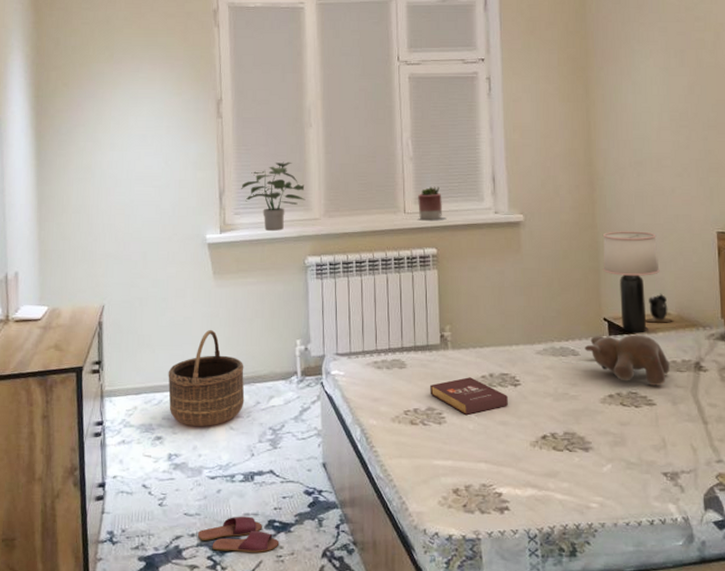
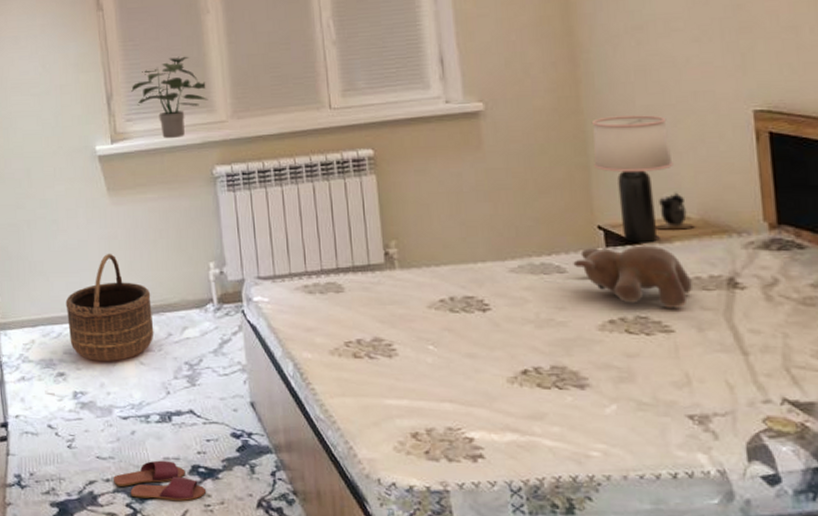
succulent planter: present [417,186,447,222] -> none [346,74,384,118]
book: present [430,377,508,415] -> none [375,302,476,346]

